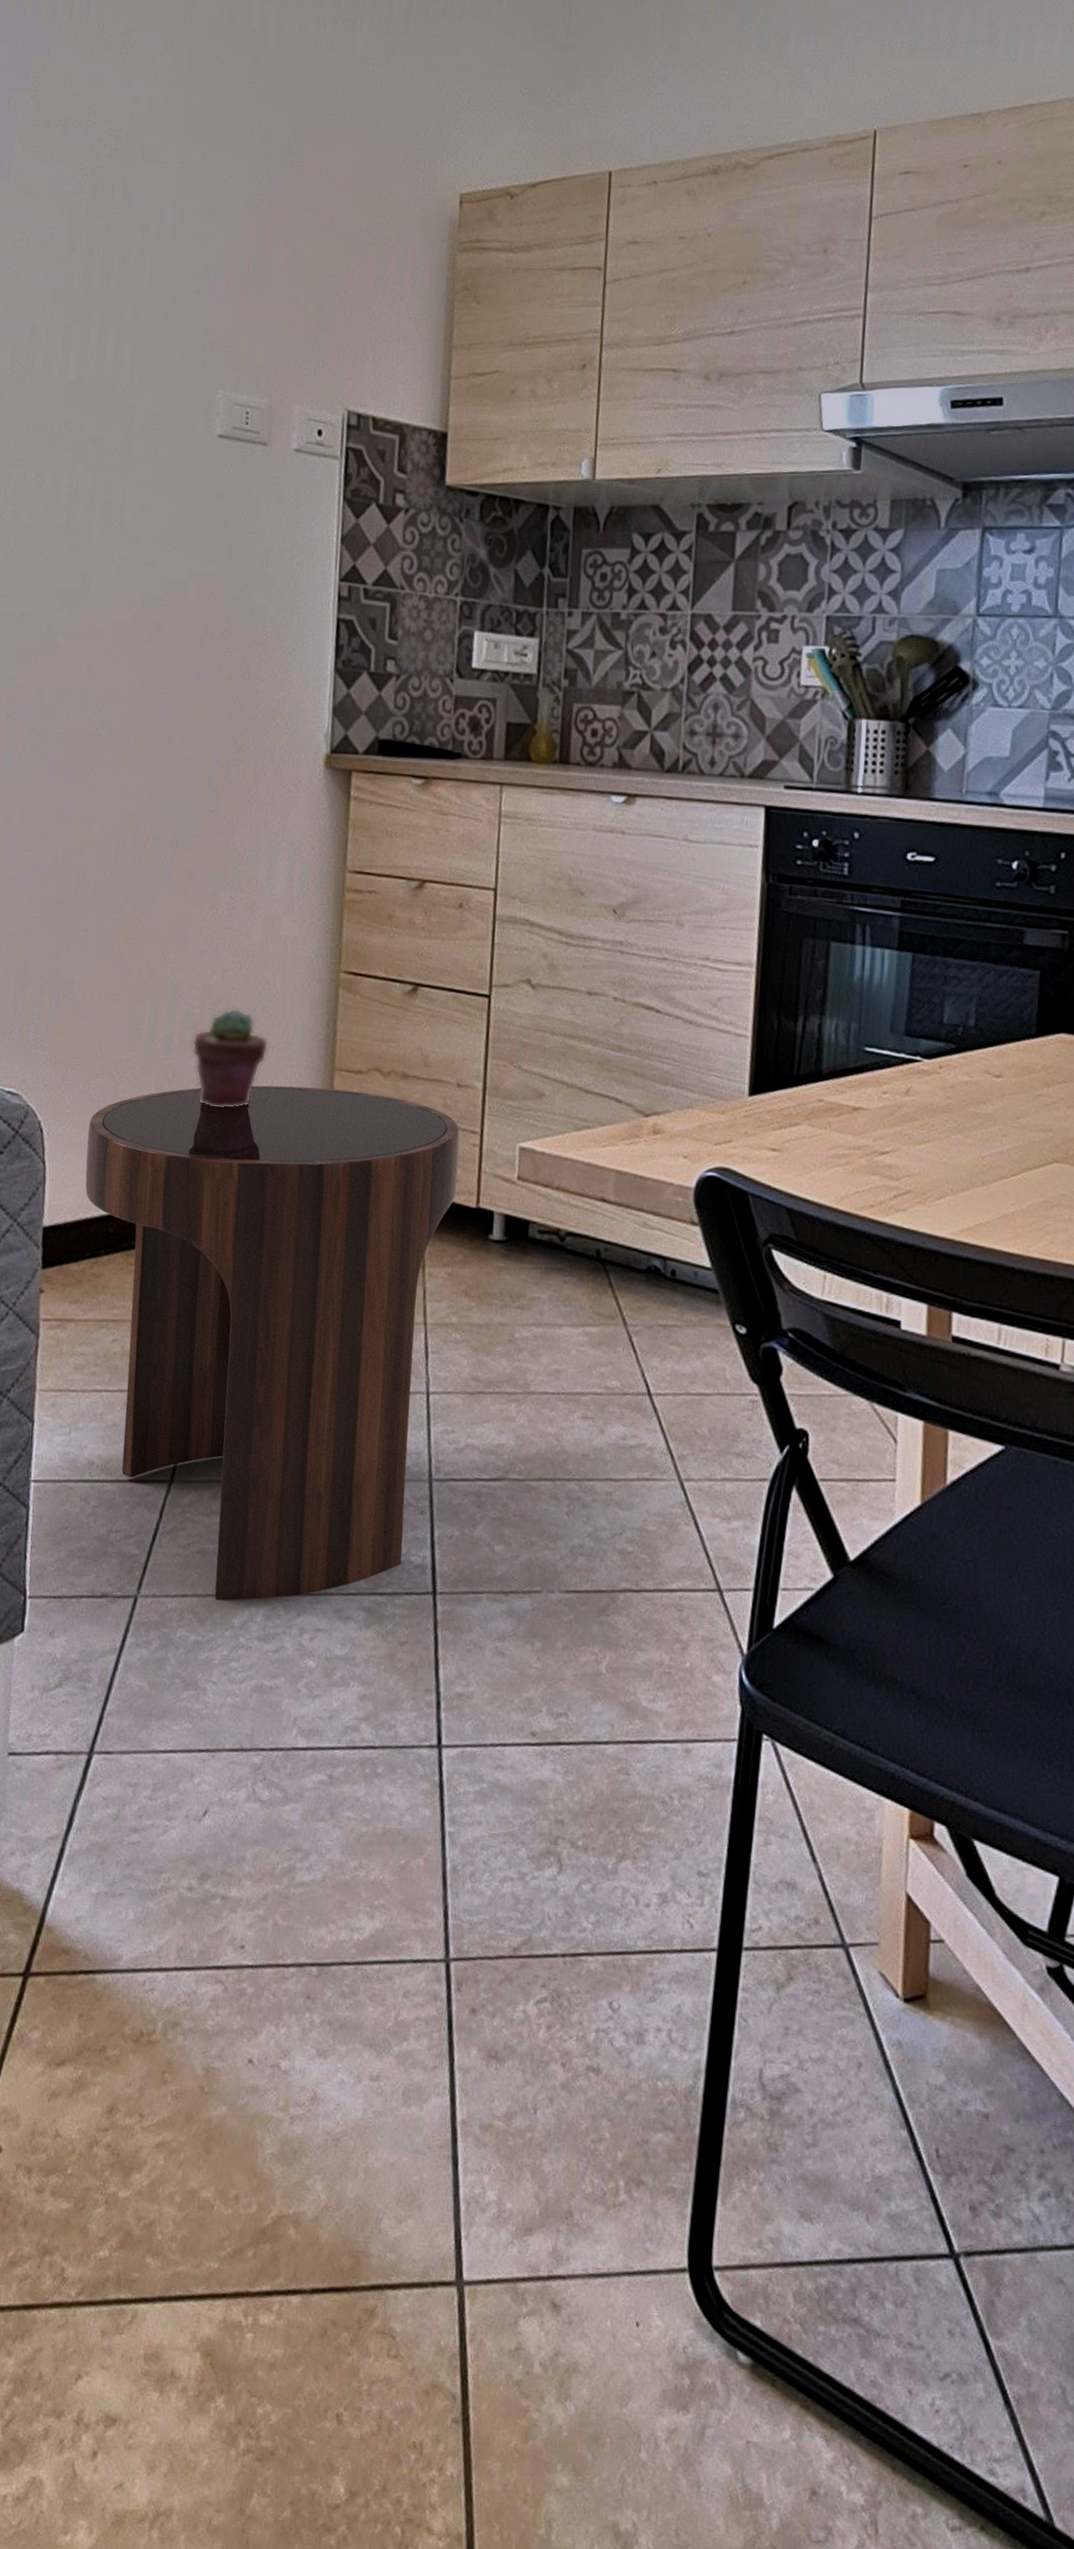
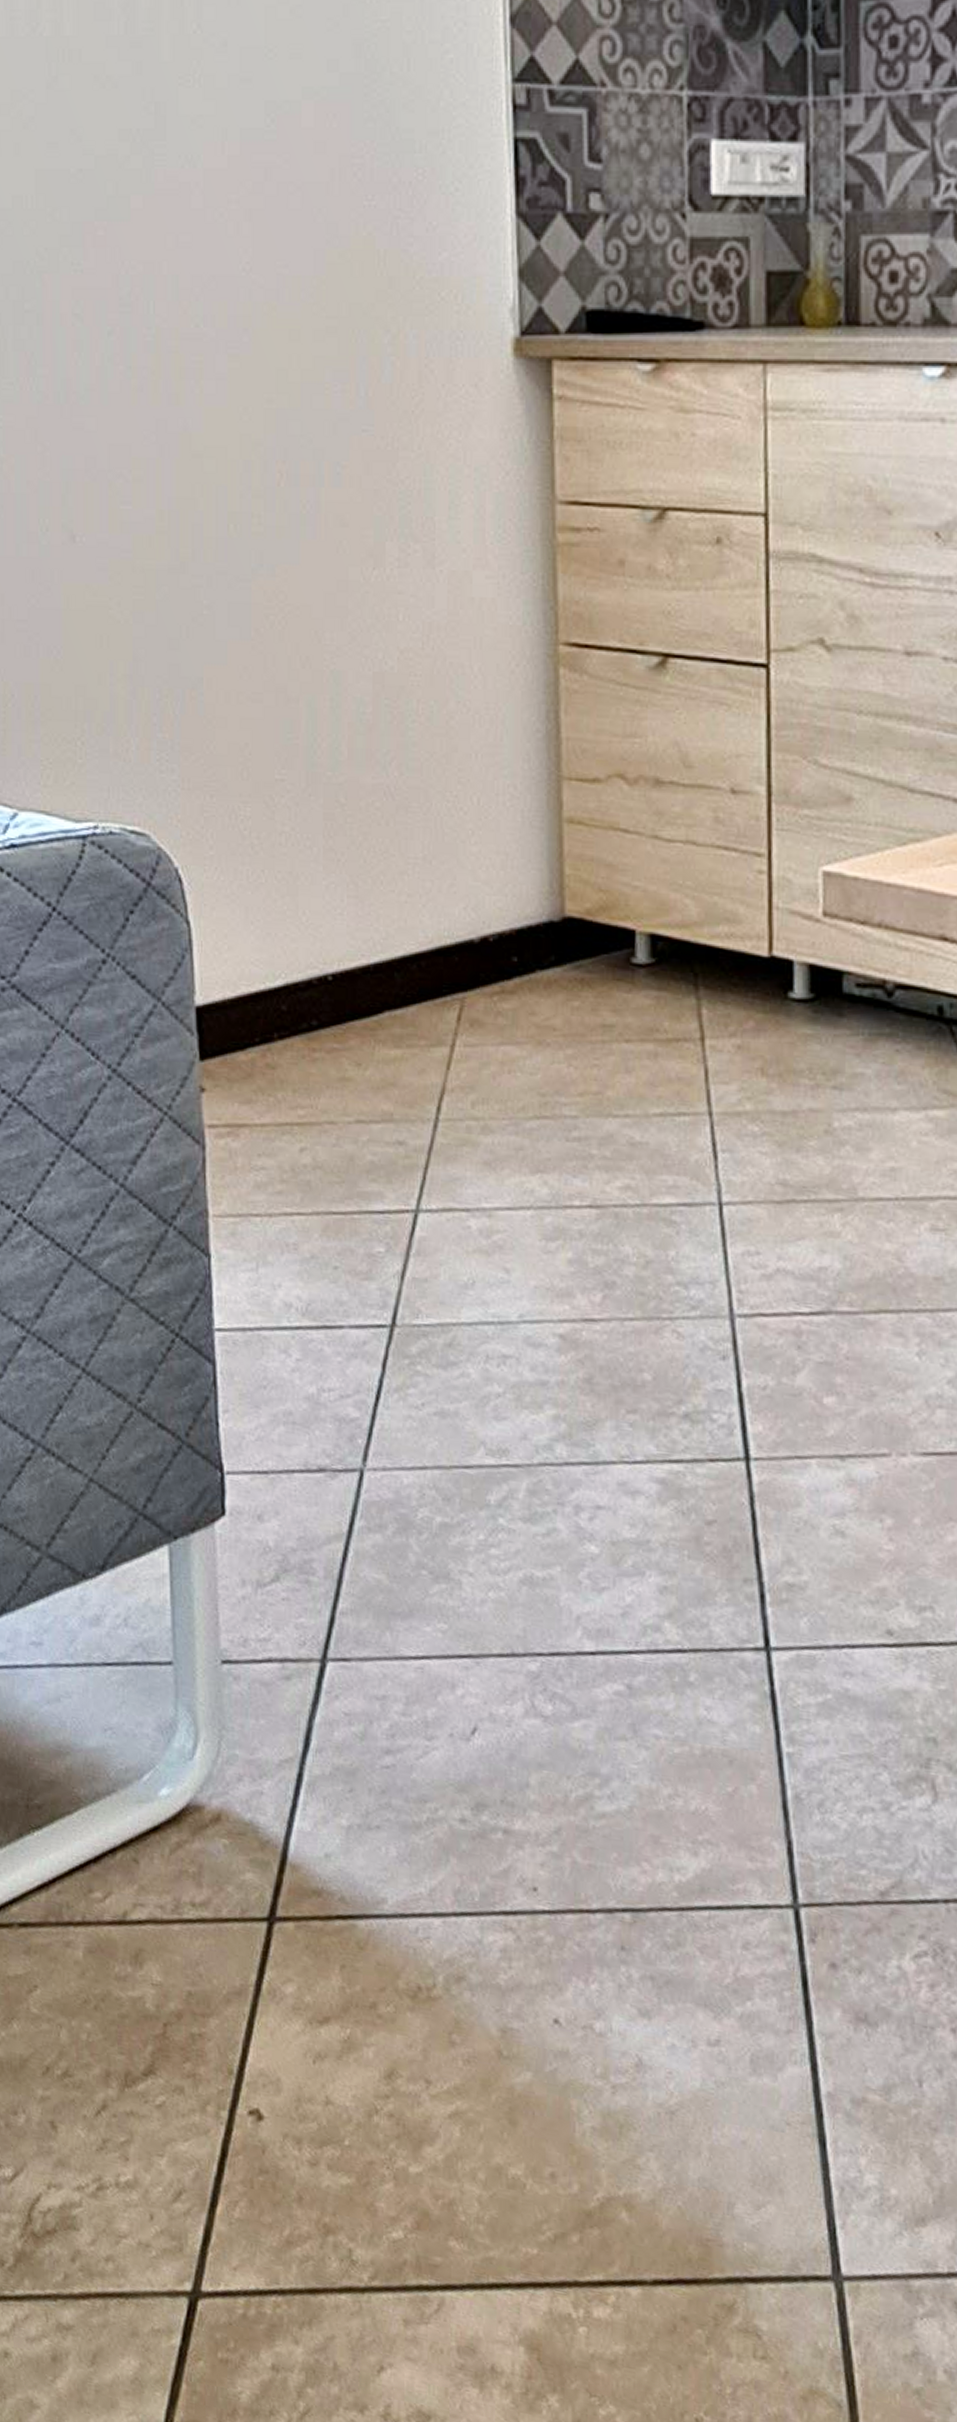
side table: present [85,1085,460,1601] -> none [241,804,740,1473]
potted succulent: present [192,1008,269,1108] -> none [367,702,470,838]

